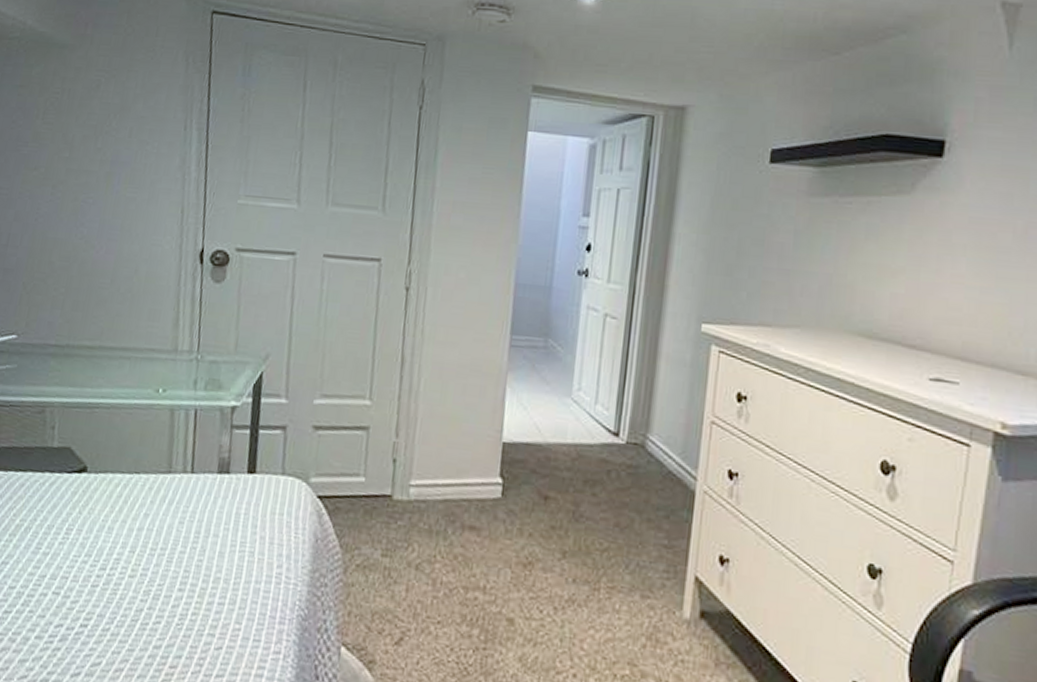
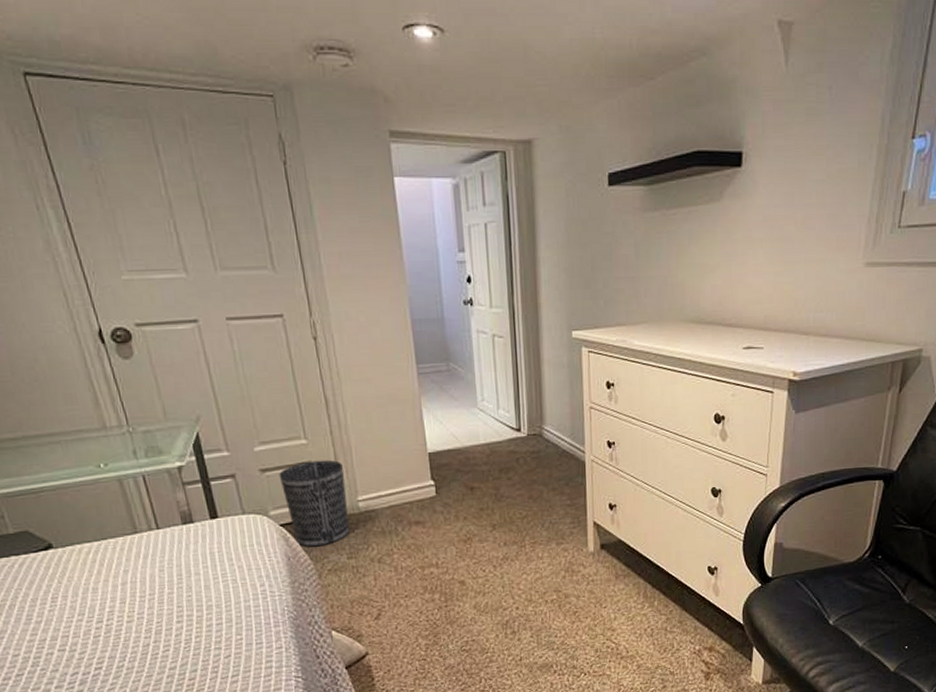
wastebasket: none [330,426,403,533] -> present [279,460,349,547]

